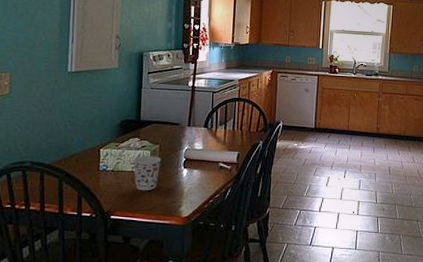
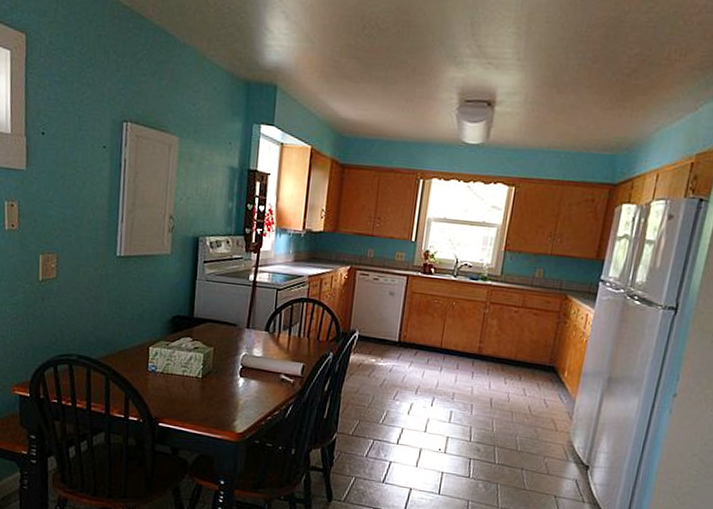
cup: present [133,155,162,191] -> none [184,358,216,399]

